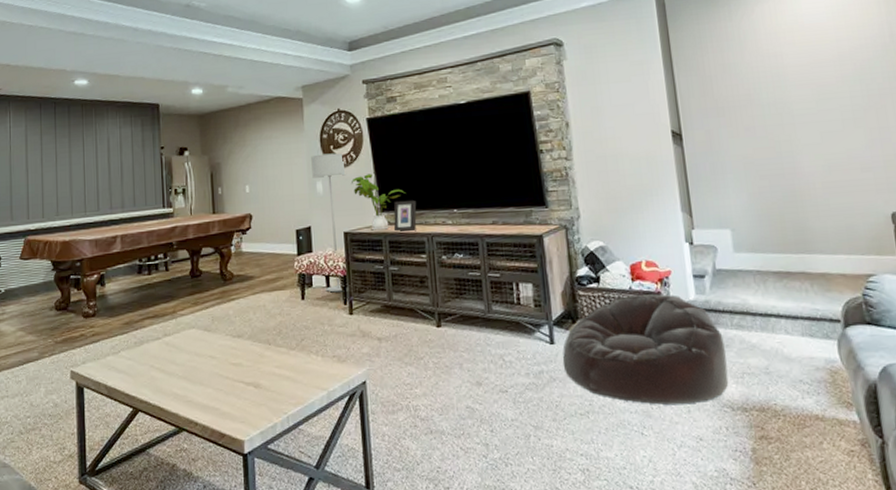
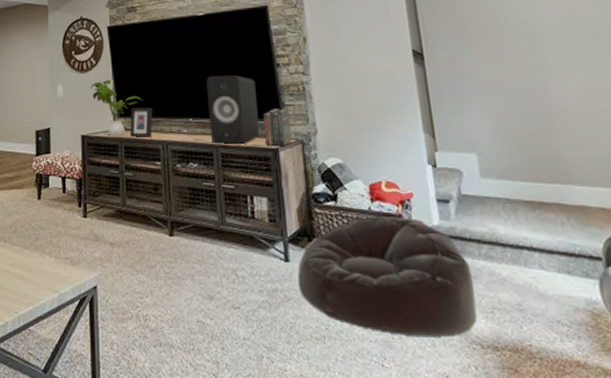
floor lamp: present [311,152,347,293] -> none [53,58,87,194]
speaker: none [470,163,525,234] -> present [206,75,261,145]
books: none [527,195,556,233] -> present [263,109,292,146]

